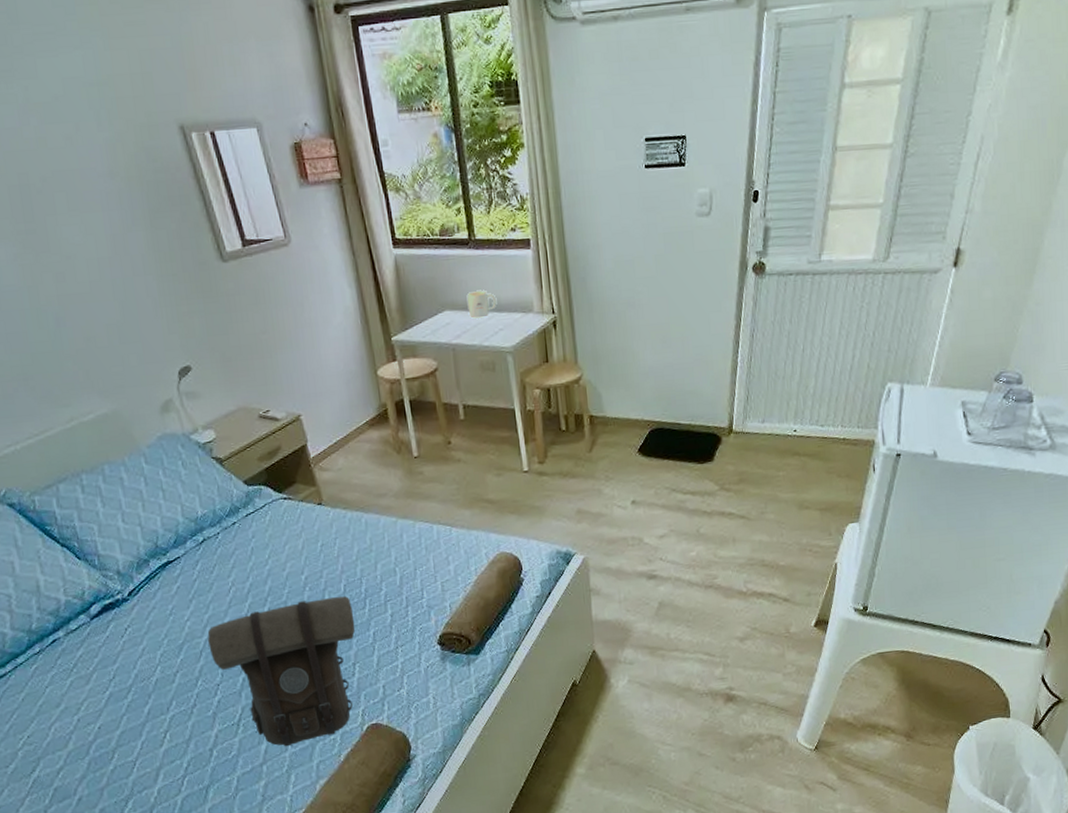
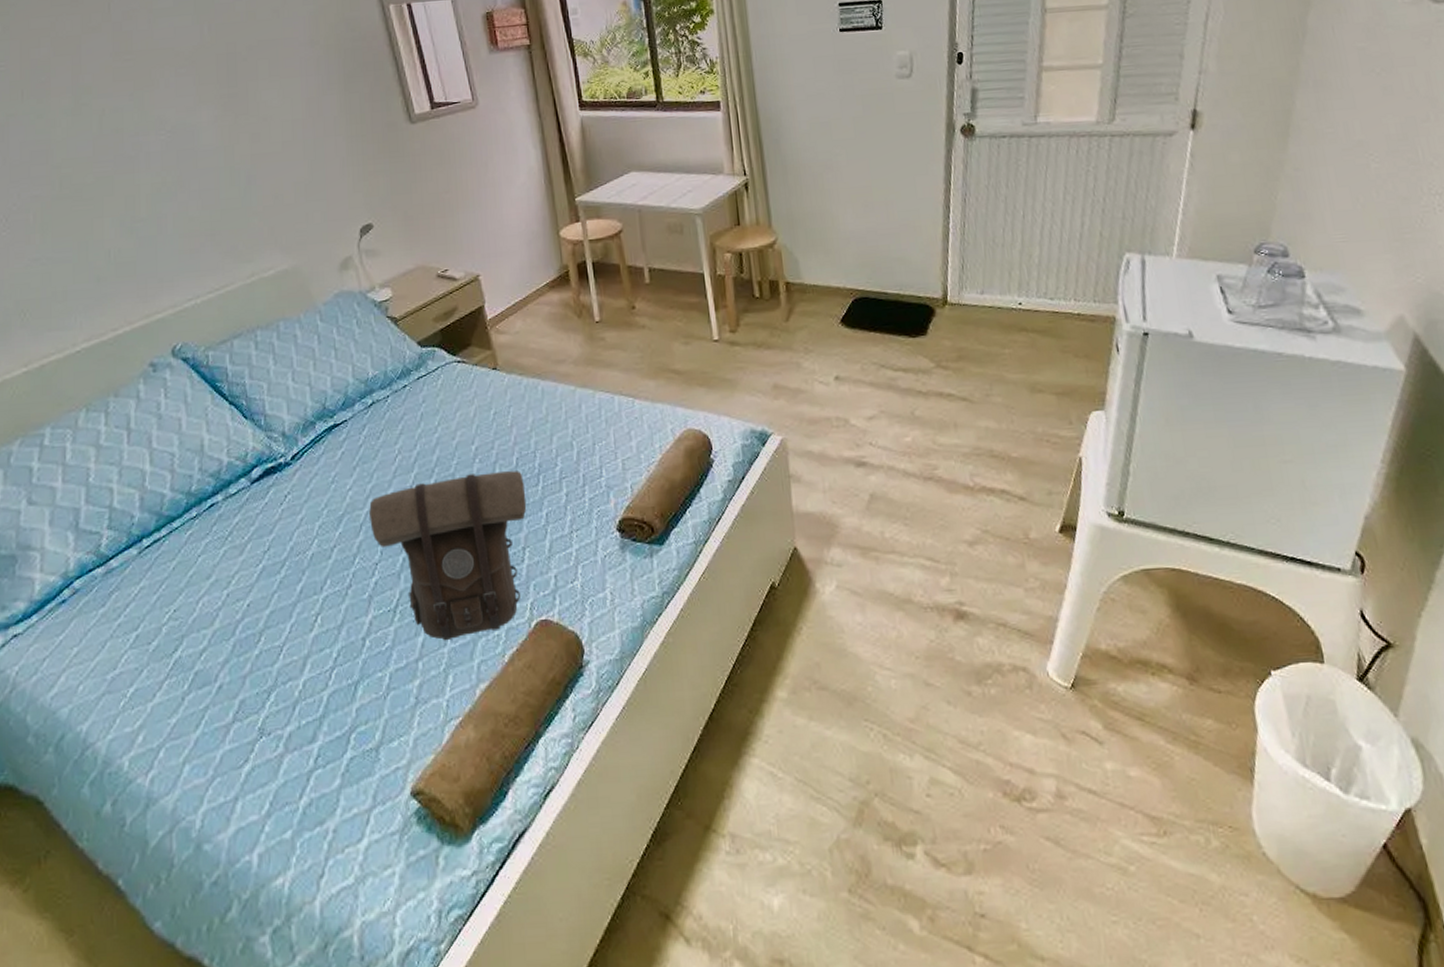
mug: present [467,291,496,319] -> none [654,152,685,180]

